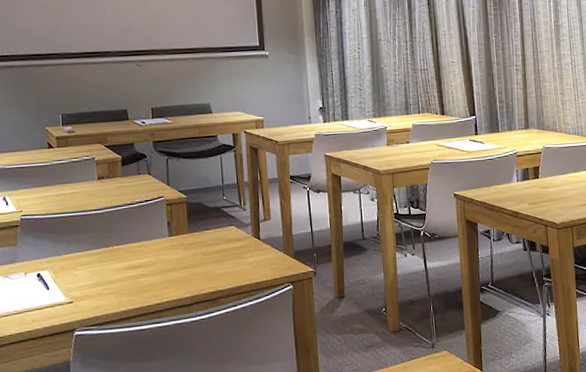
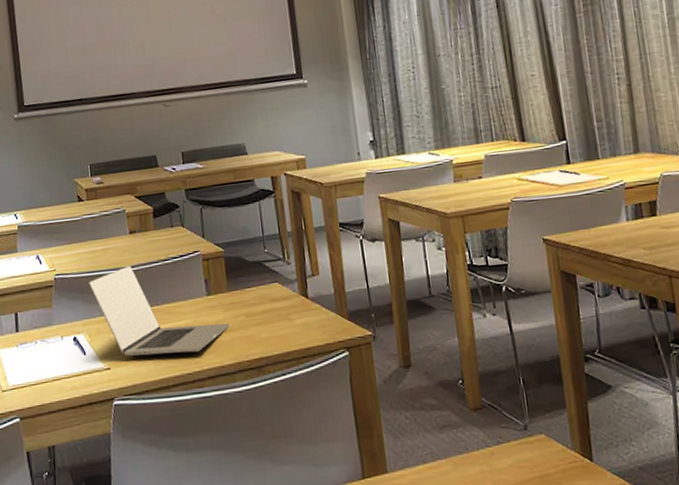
laptop: none [55,208,188,291] -> present [89,265,229,356]

